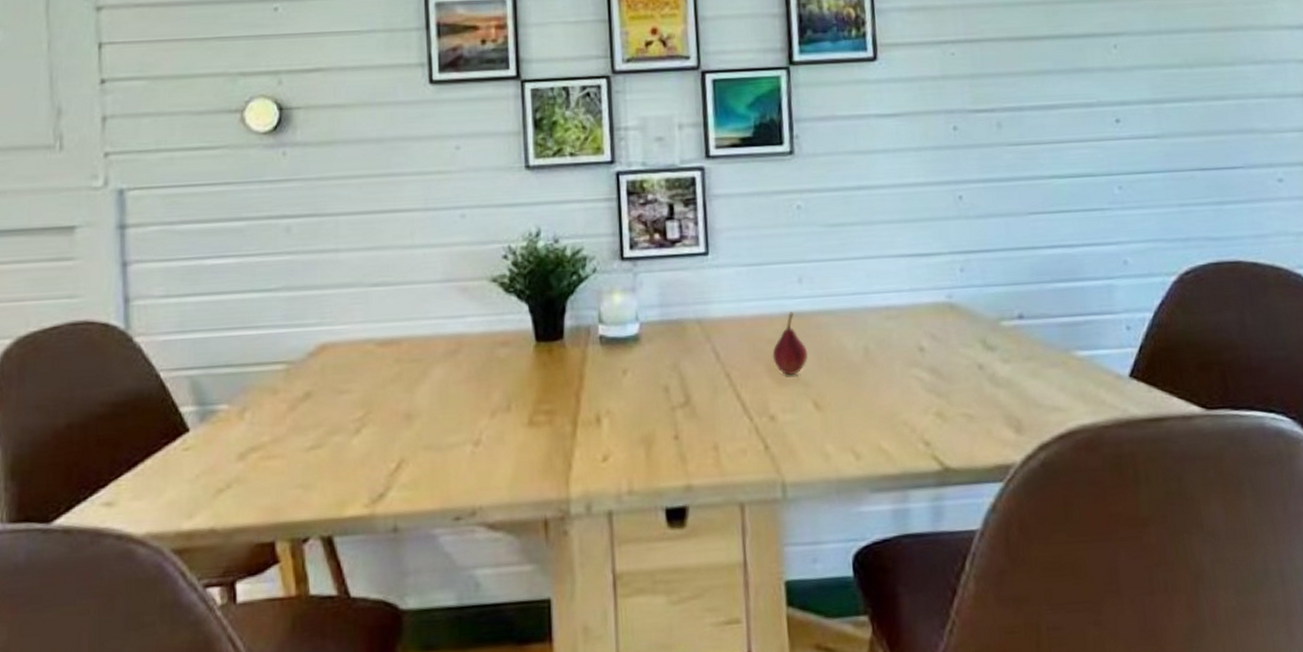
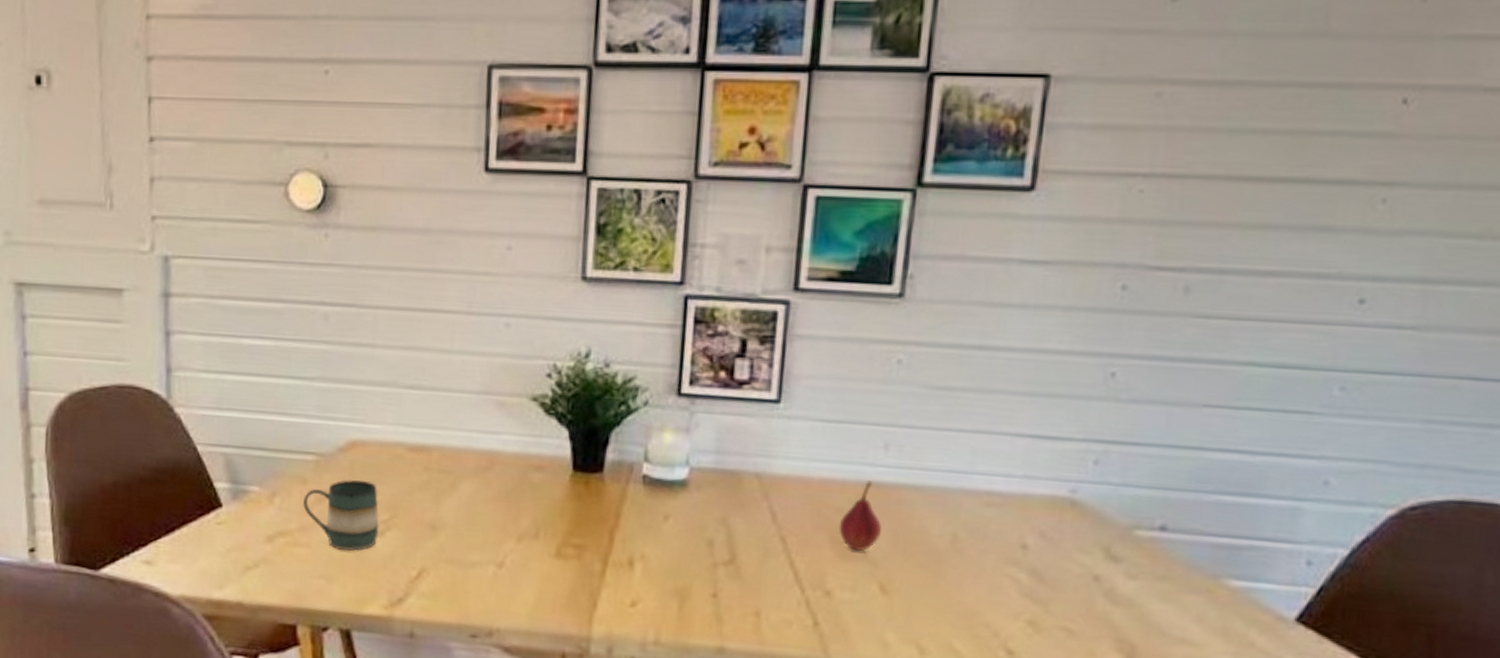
mug: none [275,382,355,456] -> present [303,479,379,551]

